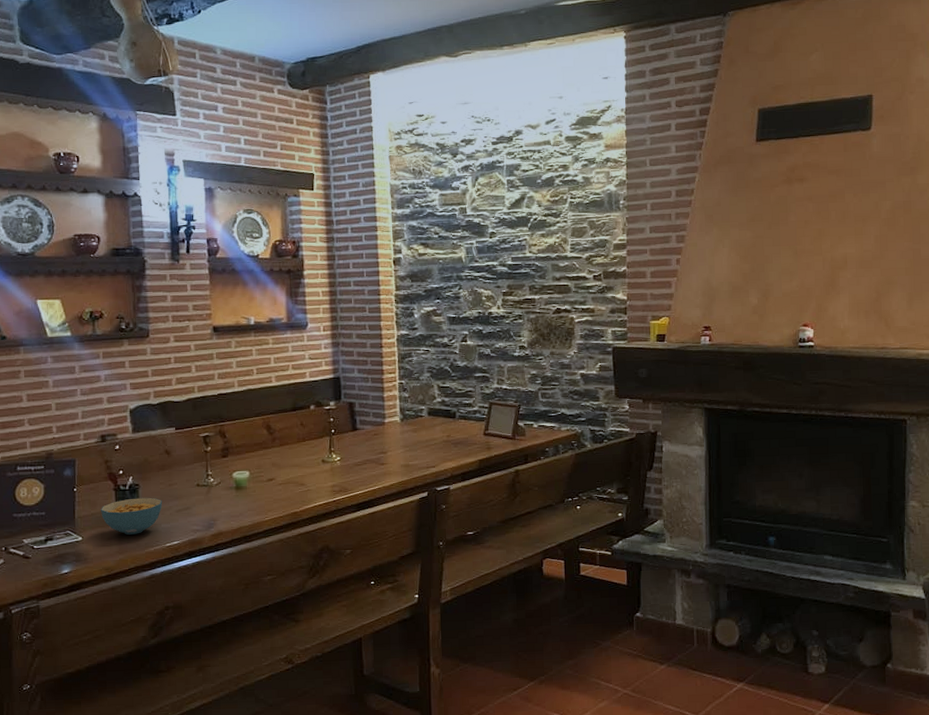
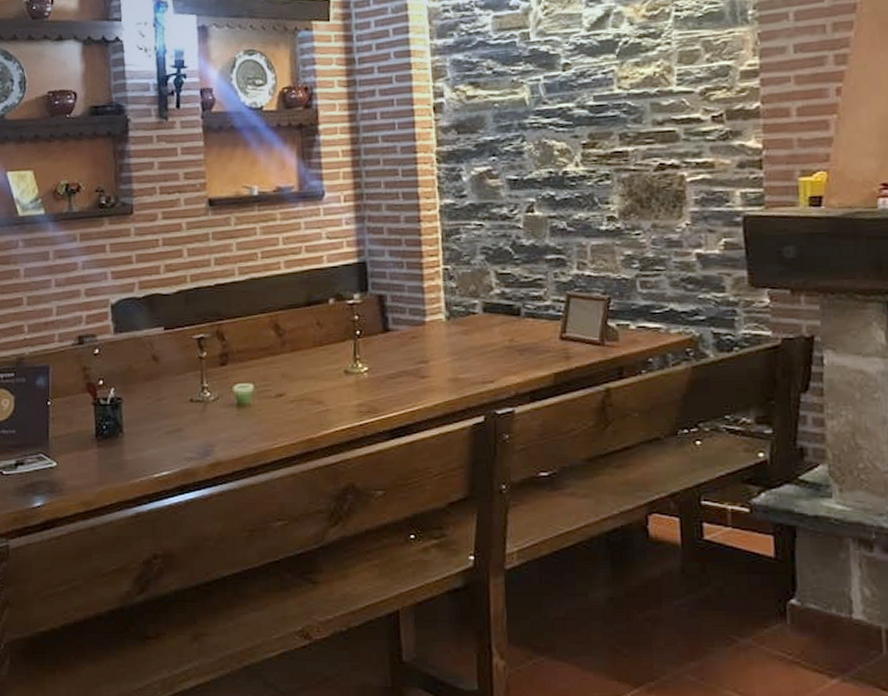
cereal bowl: present [101,497,163,535] -> none [78,415,150,461]

